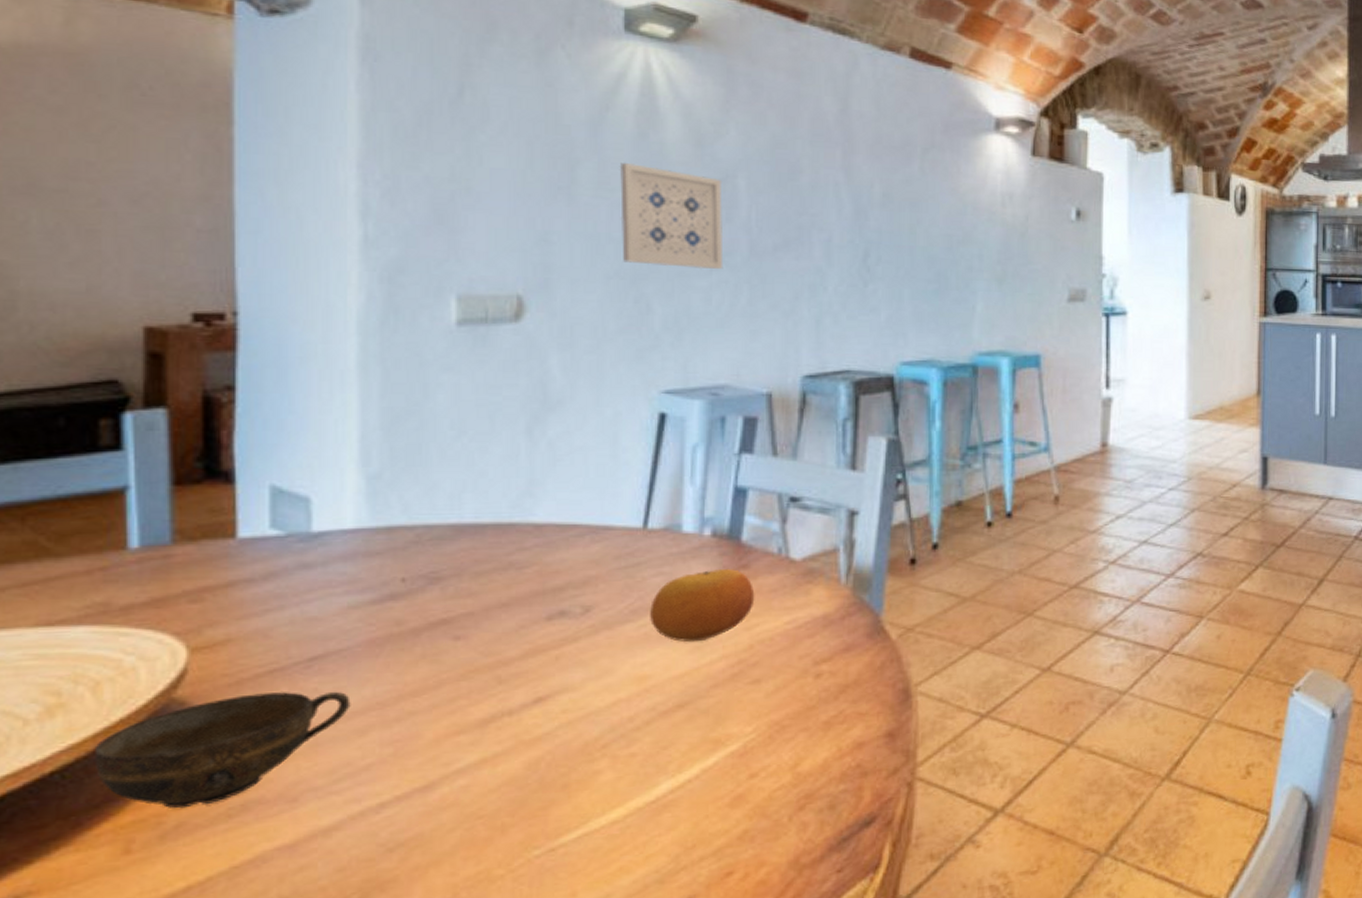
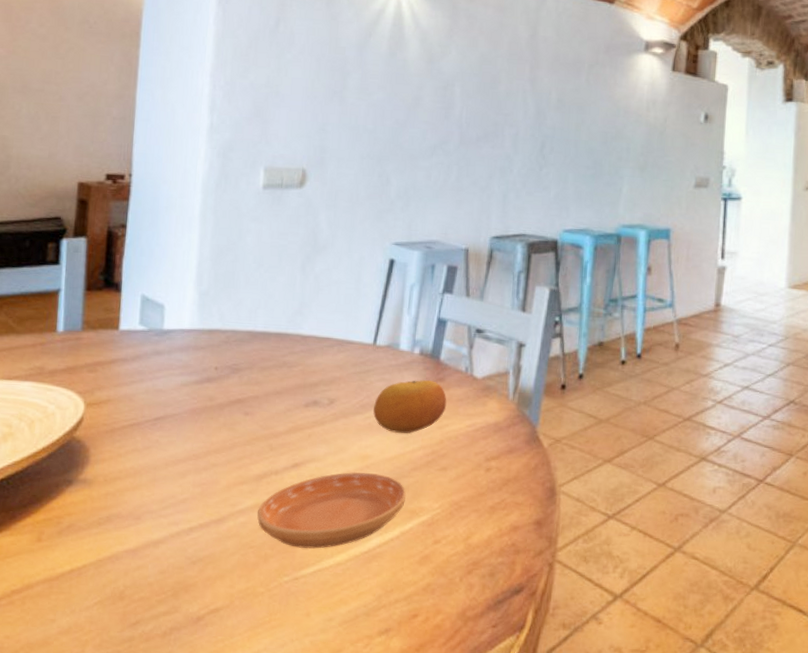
cup: present [94,691,351,809] -> none [26,439,178,515]
saucer: none [486,697,705,809] -> present [257,471,406,549]
wall art: present [619,162,724,269] -> none [373,74,444,154]

